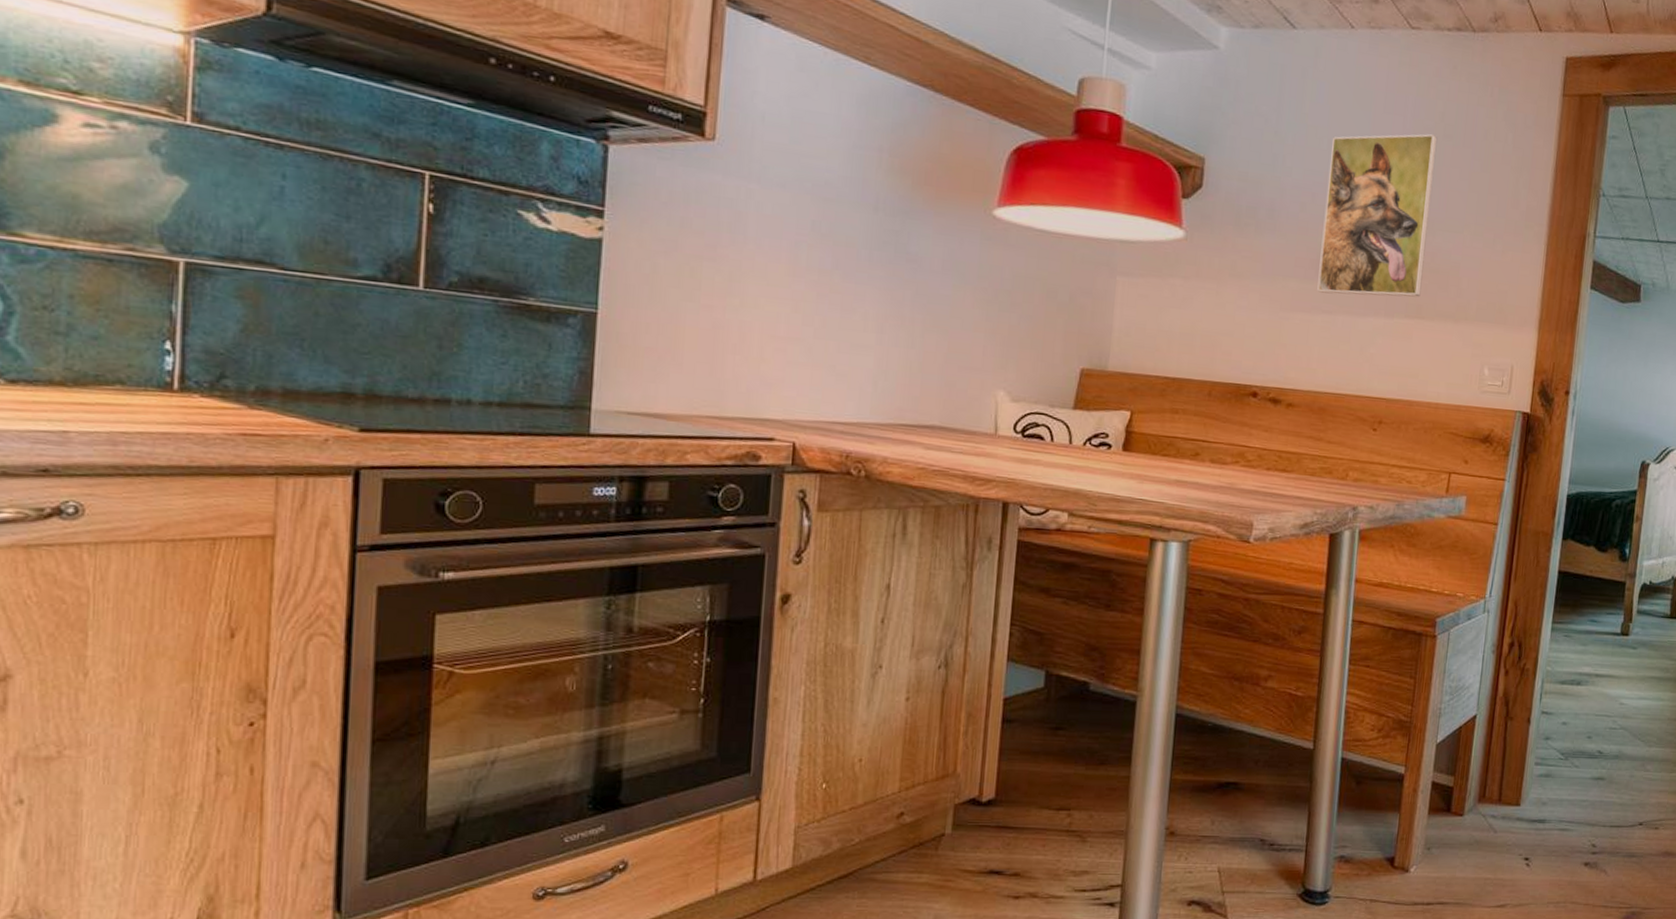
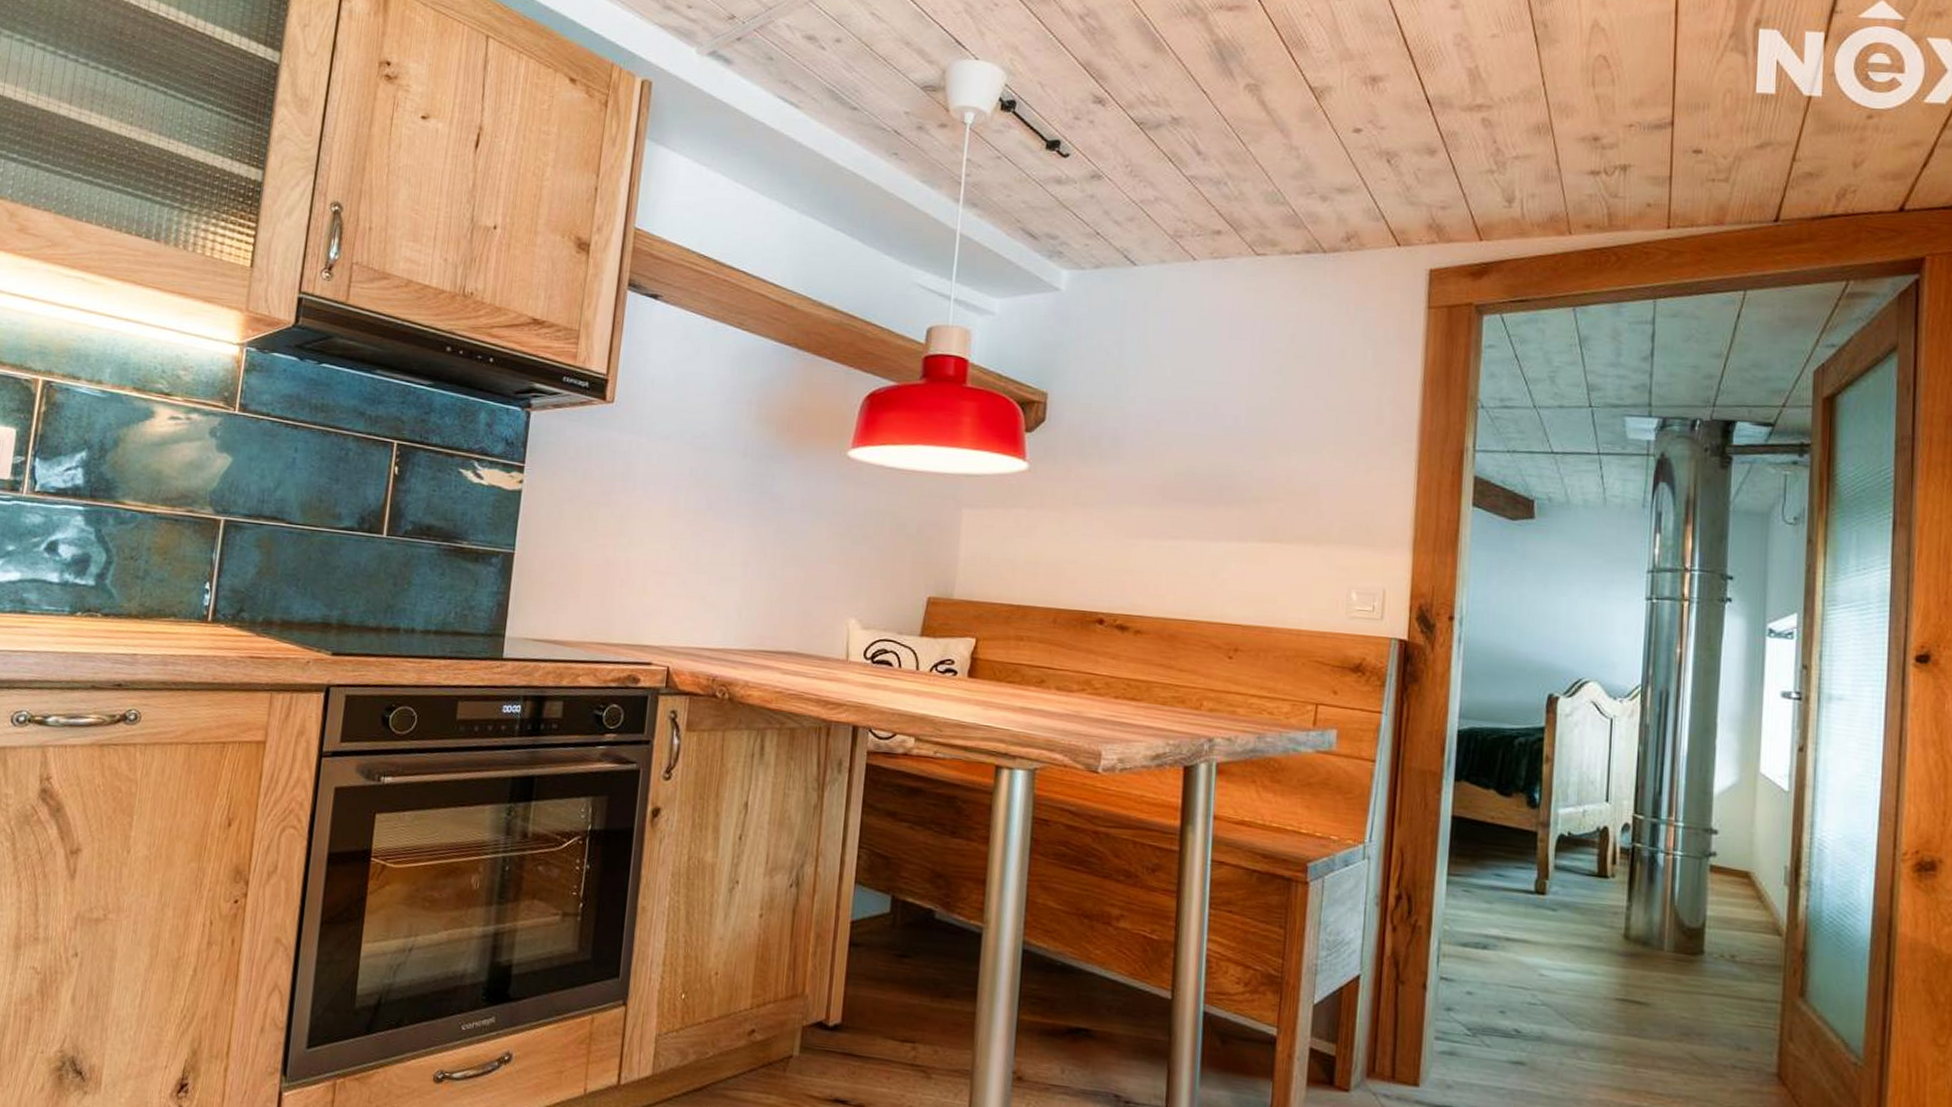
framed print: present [1317,134,1438,298] -> none [1164,355,1289,520]

